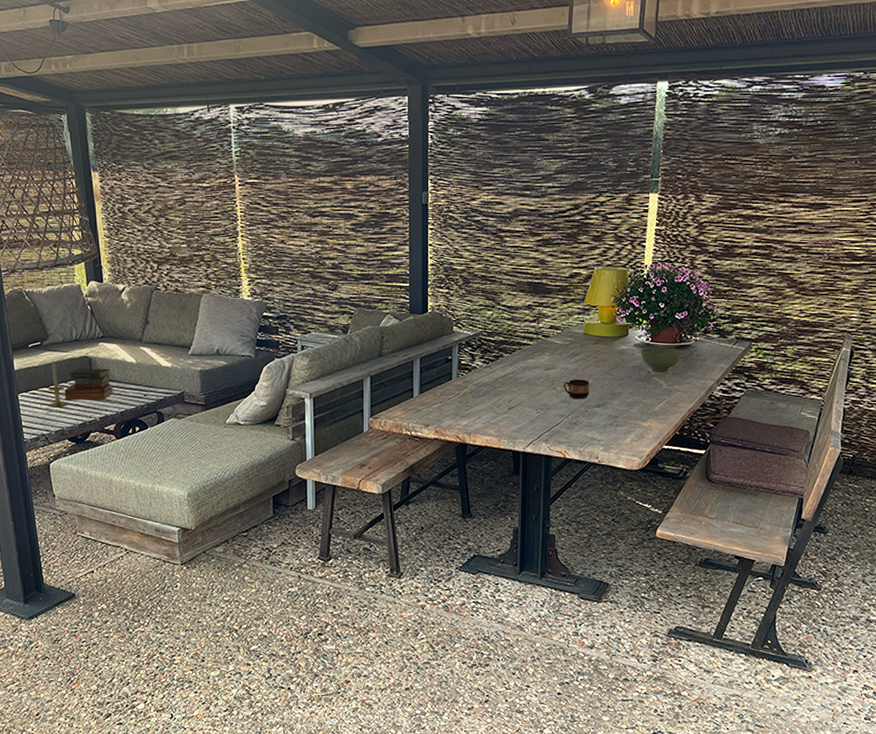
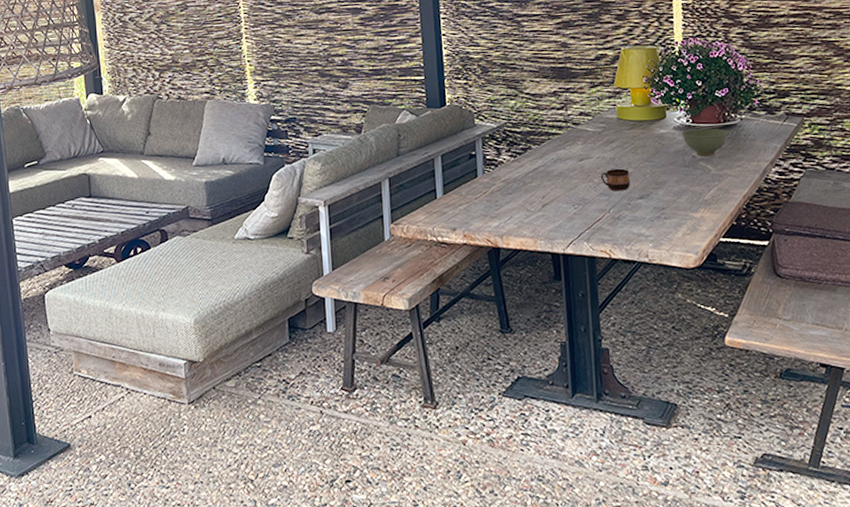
candle: present [48,360,68,408] -> none [44,180,65,231]
books: present [64,368,114,401] -> none [61,185,114,223]

